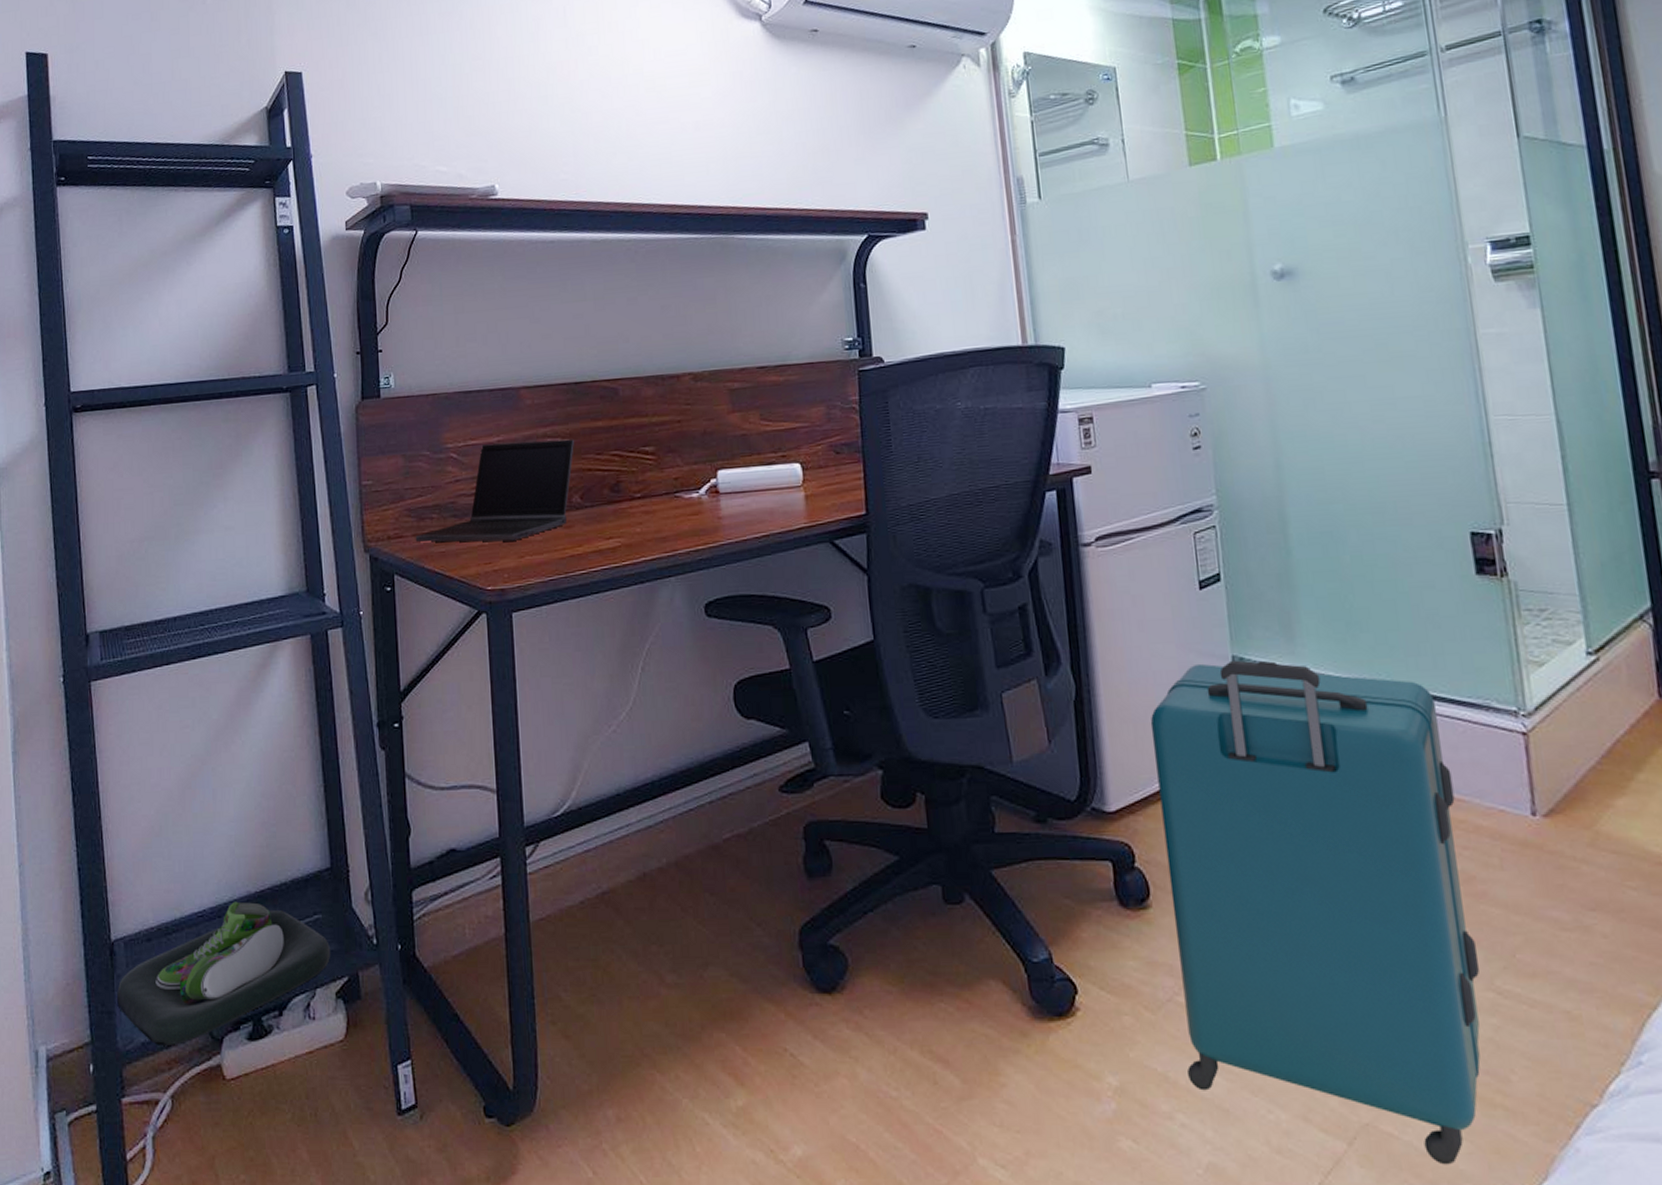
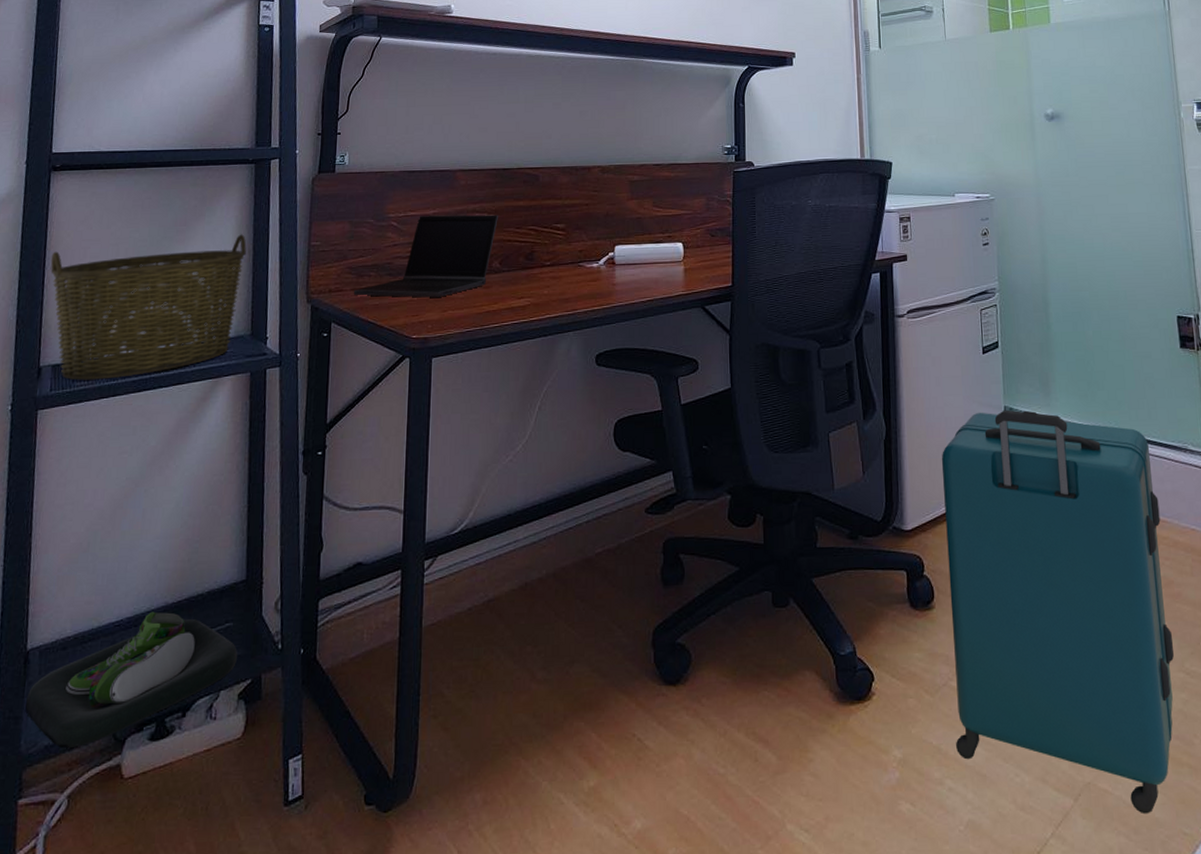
basket: none [84,475,291,648] -> present [50,234,247,381]

